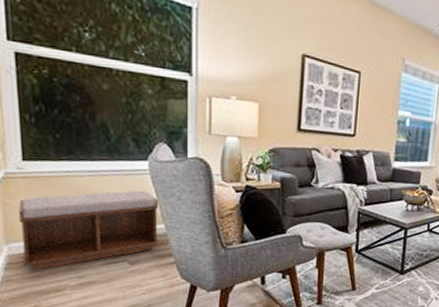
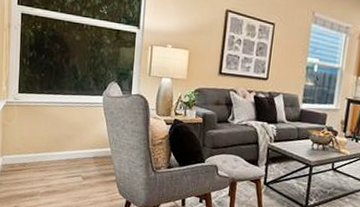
bench: present [18,190,160,270] -> none [11,119,108,178]

